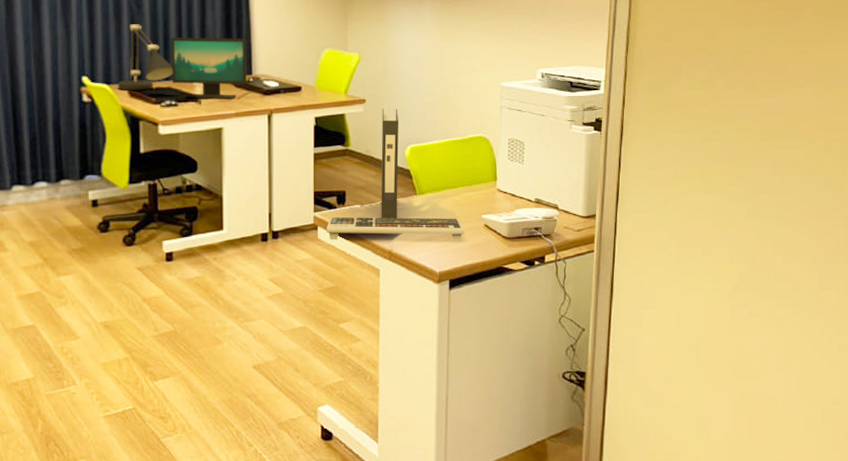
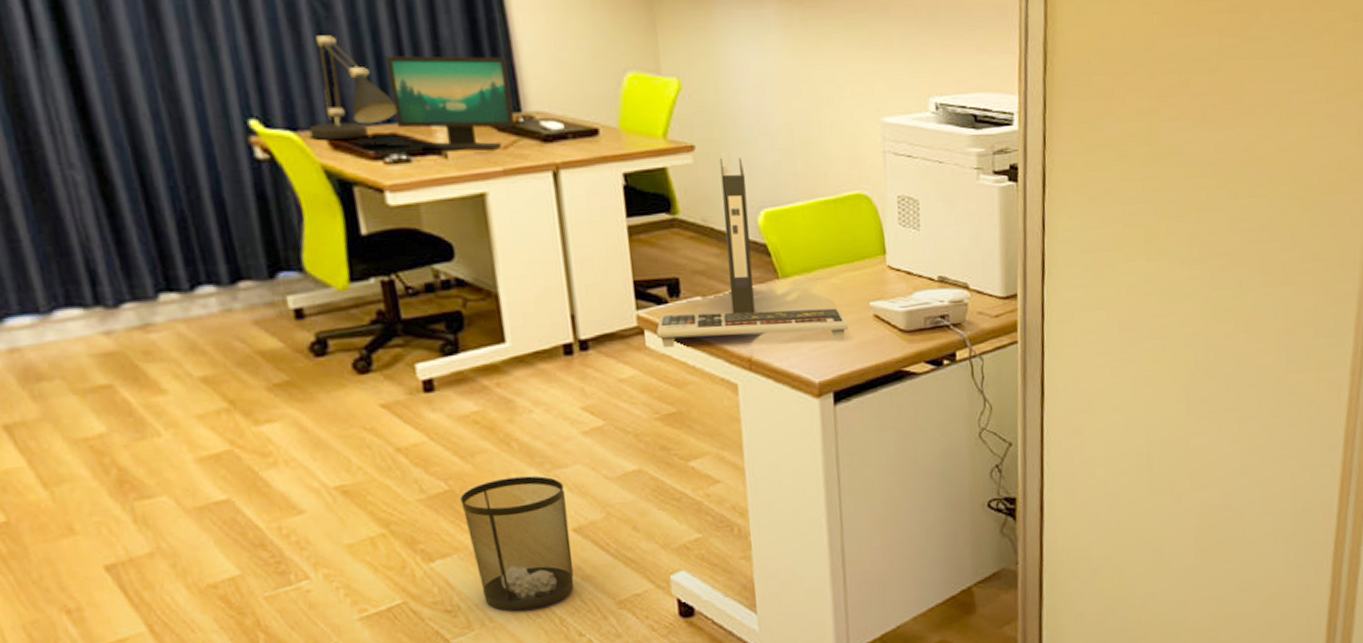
waste bin: none [180,325,251,422] -> present [460,475,575,611]

